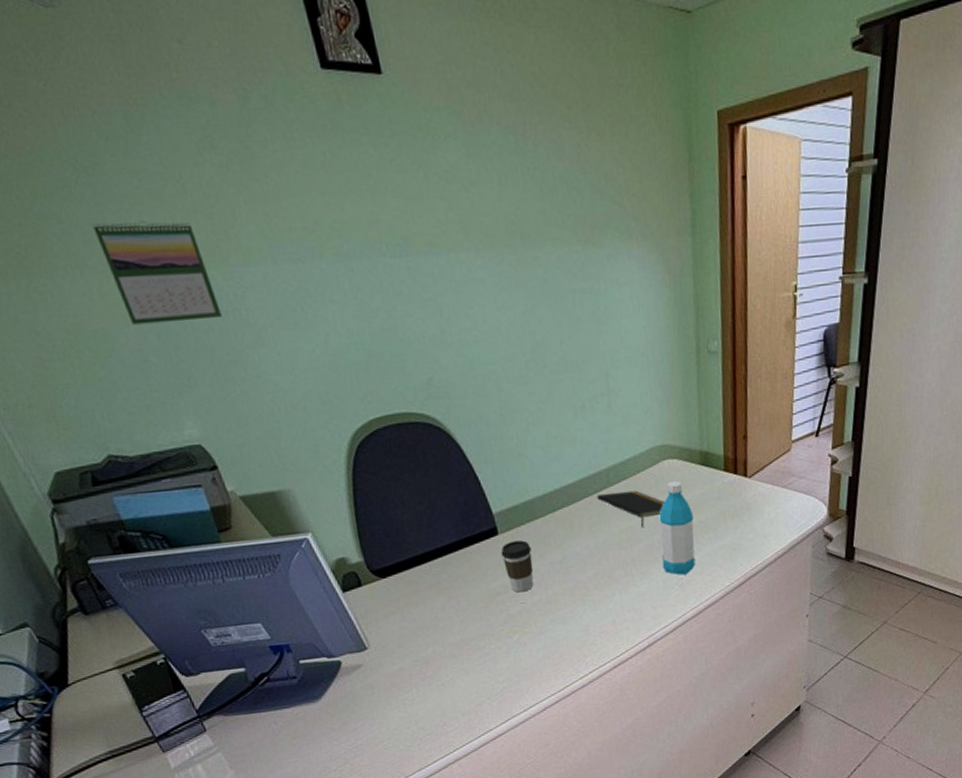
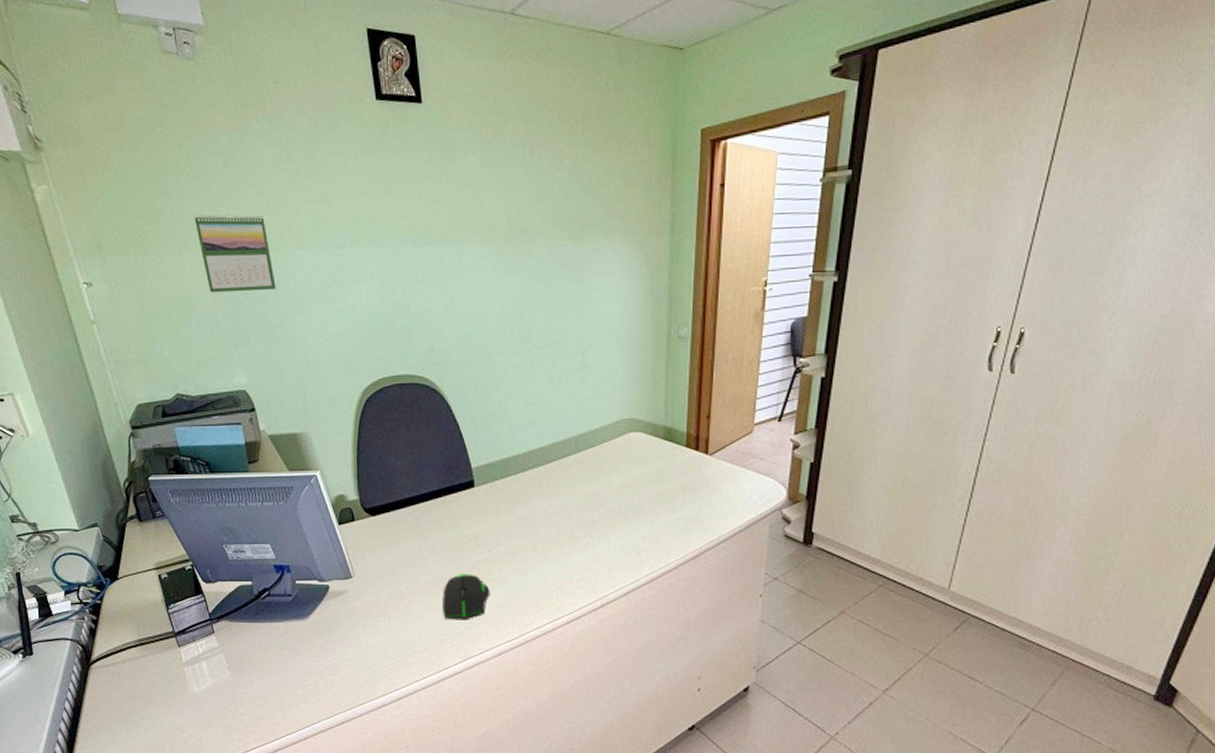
computer mouse: none [474,629,528,680] -> present [442,574,490,620]
coffee cup: present [501,540,534,593] -> none [475,494,502,542]
notepad: present [596,490,665,527] -> none [565,458,628,492]
water bottle: present [659,480,696,575] -> none [621,452,653,542]

